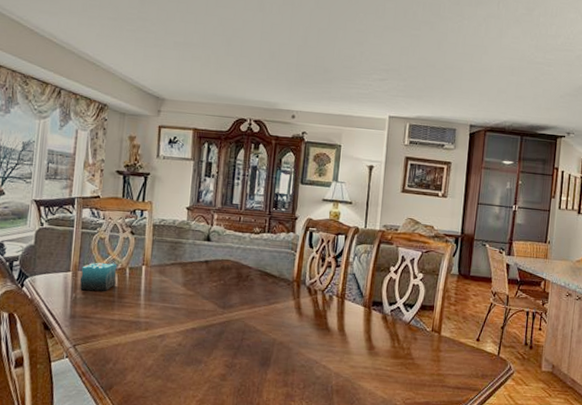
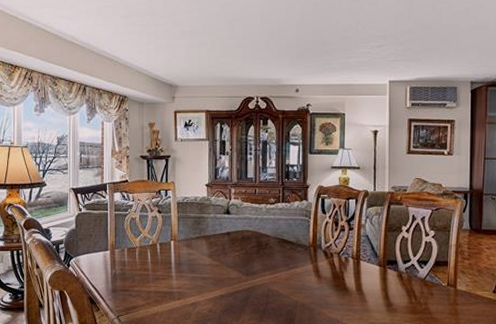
candle: present [79,262,117,291] -> none [117,240,149,267]

